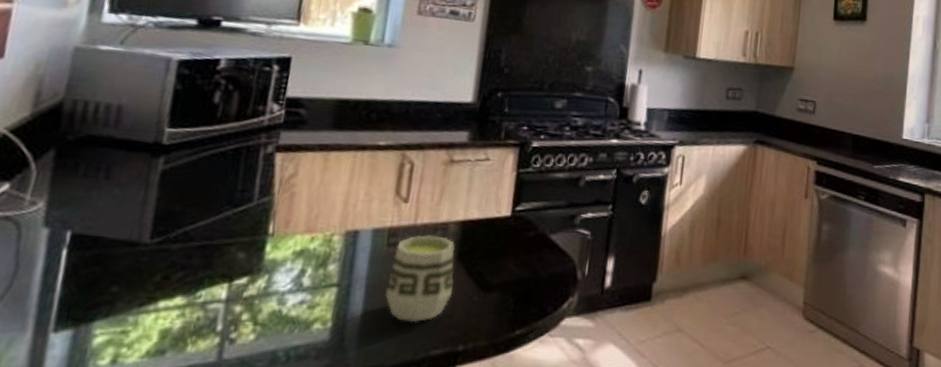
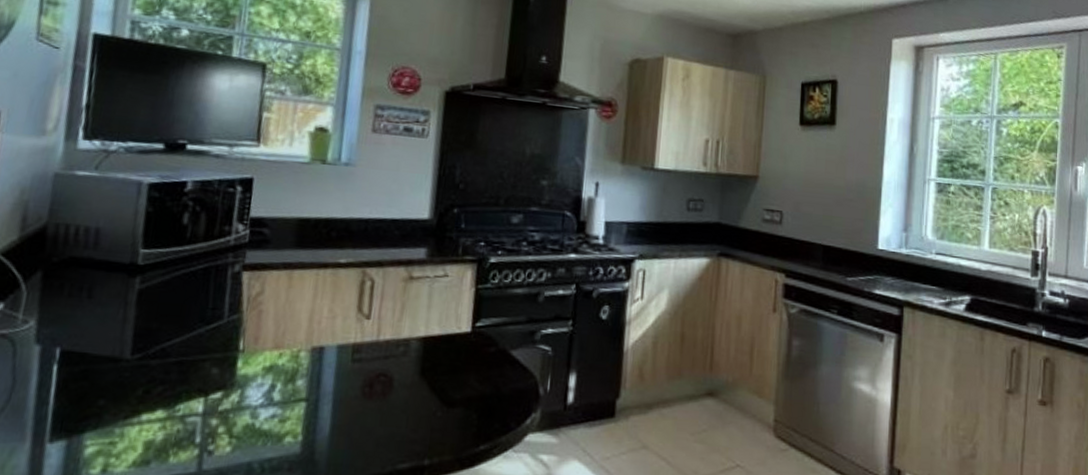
cup: present [385,235,455,323] -> none [352,351,417,438]

